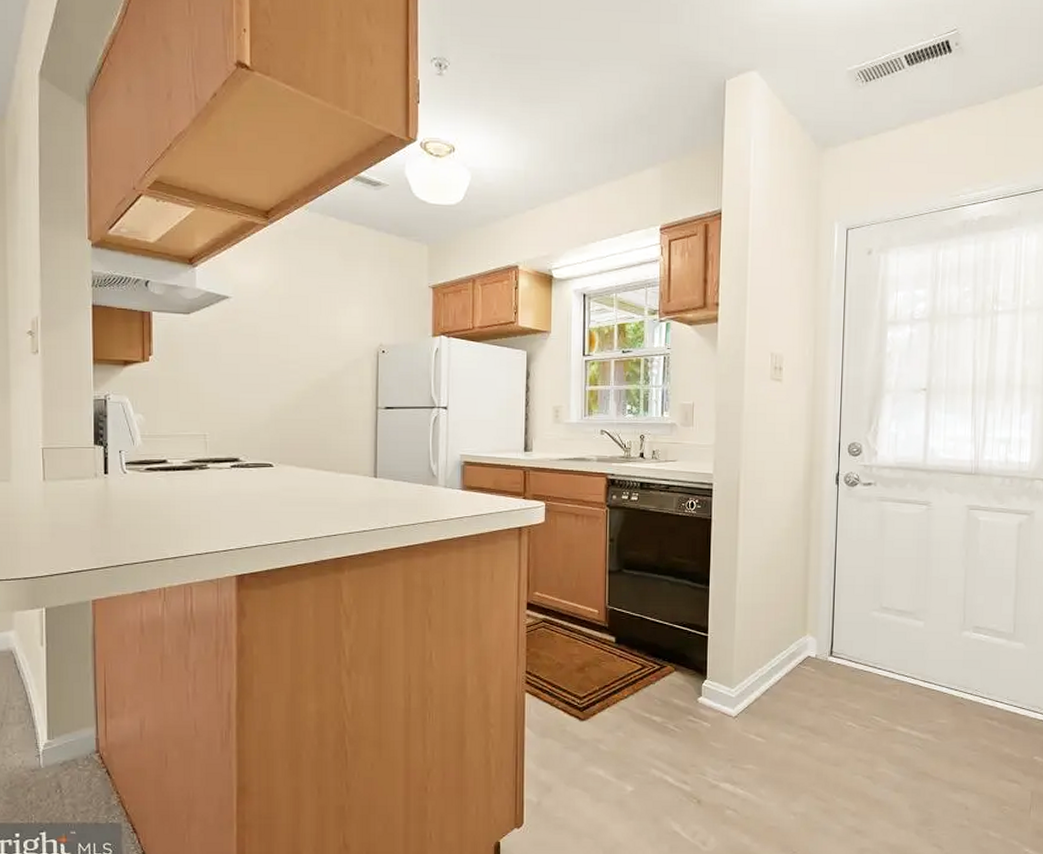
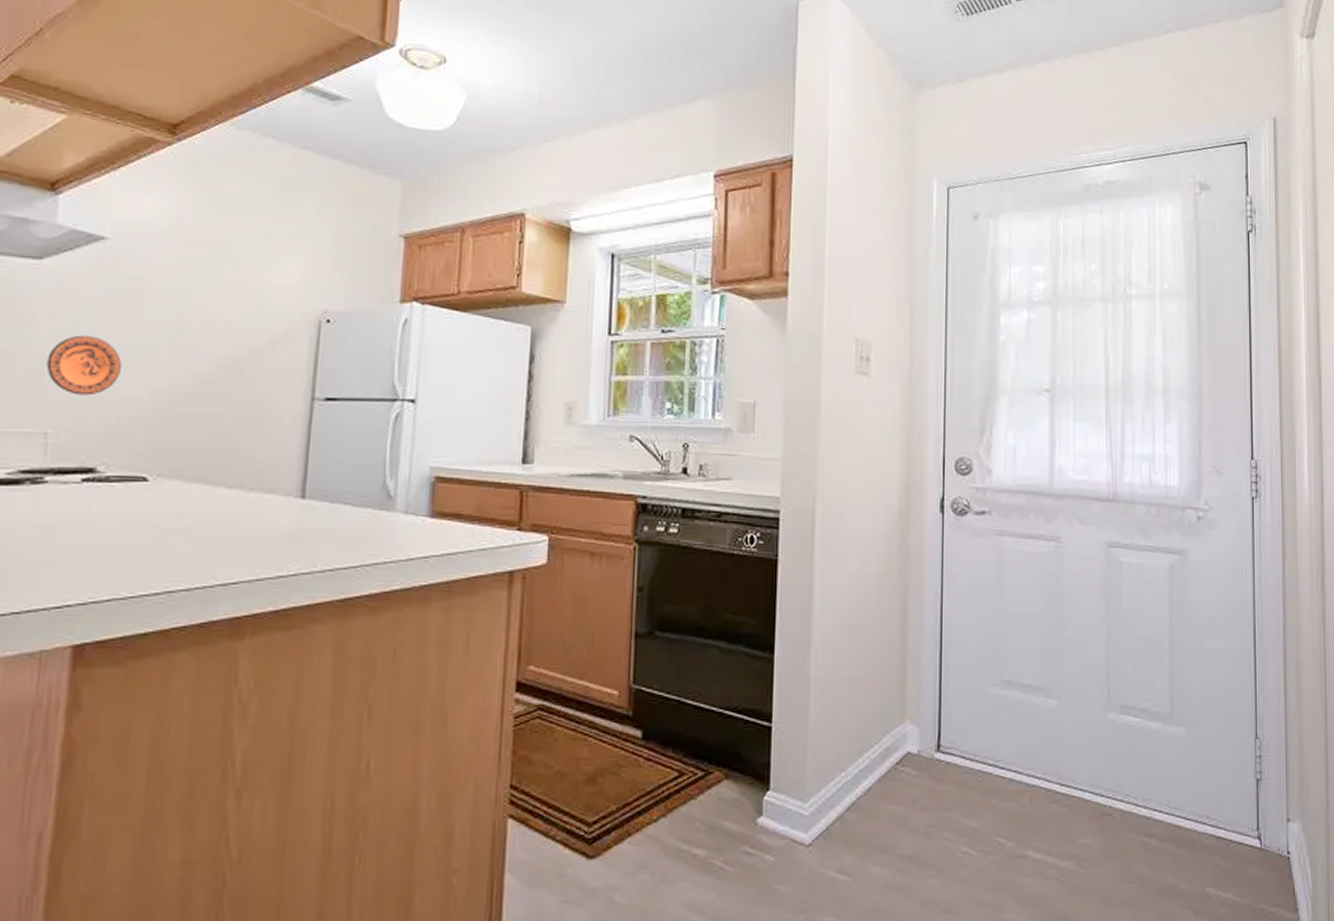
decorative plate: none [200,367,248,409] -> present [46,335,121,396]

